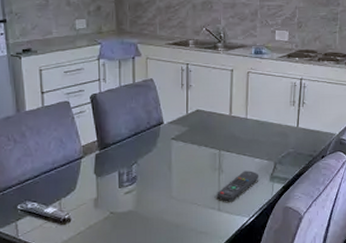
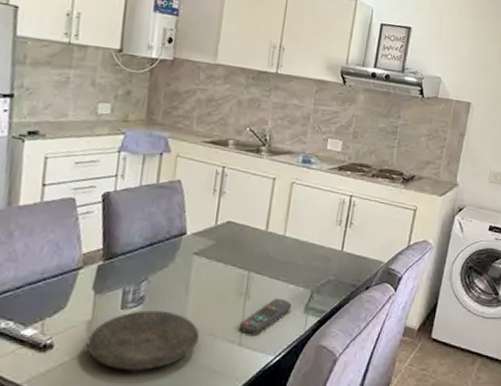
plate: none [96,187,185,235] -> present [86,310,200,370]

